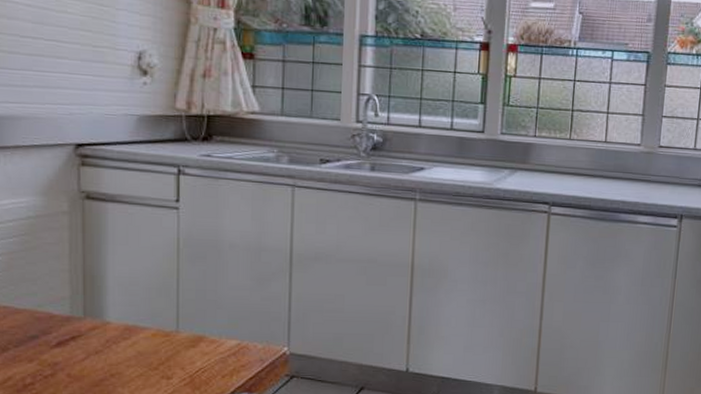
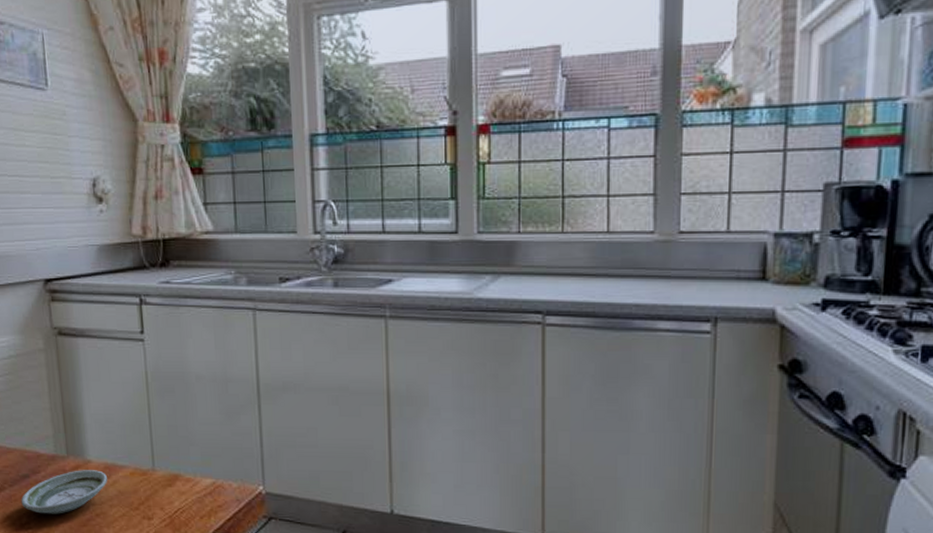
saucer: none [26,331,128,375] -> present [21,470,108,514]

